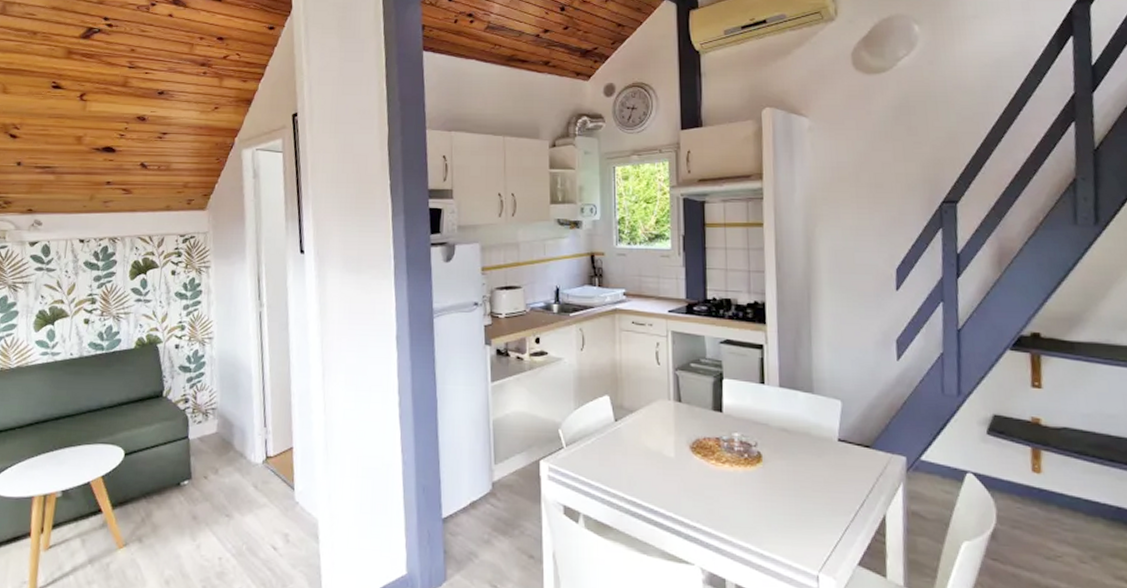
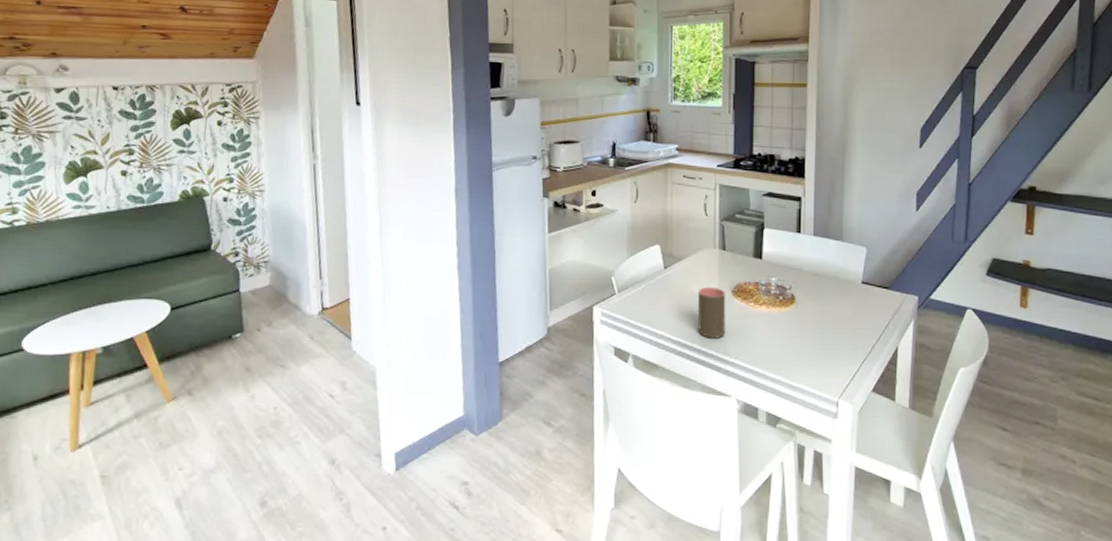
cup: none [652,441,685,499] -> present [697,286,726,339]

